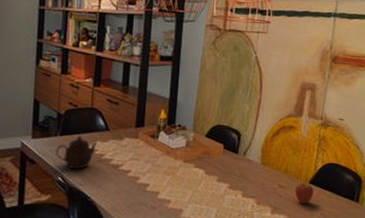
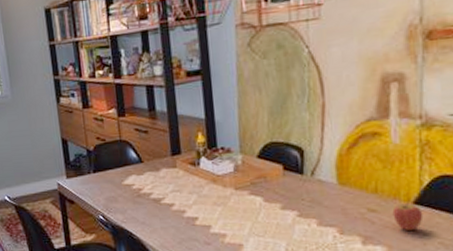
teapot: present [56,135,98,170] -> none [92,170,134,207]

